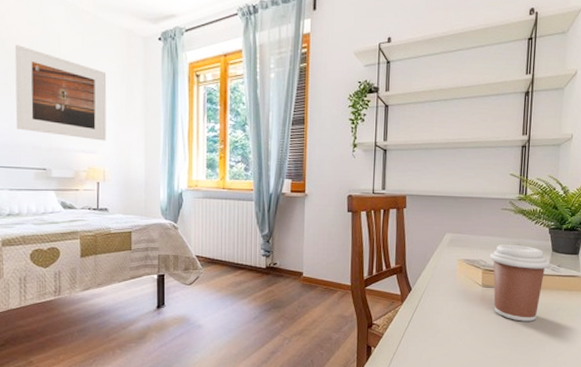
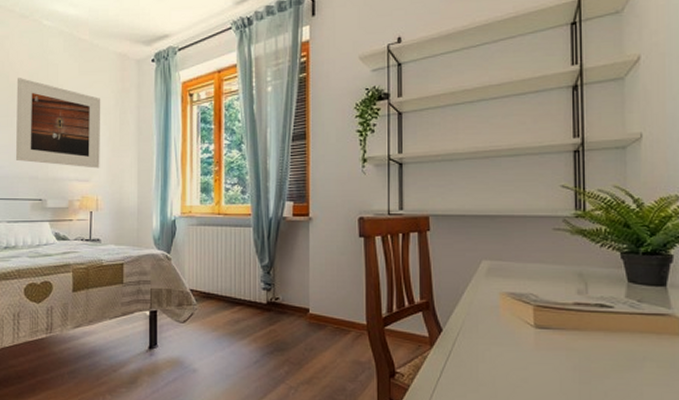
coffee cup: present [489,244,550,322] -> none [541,273,626,375]

